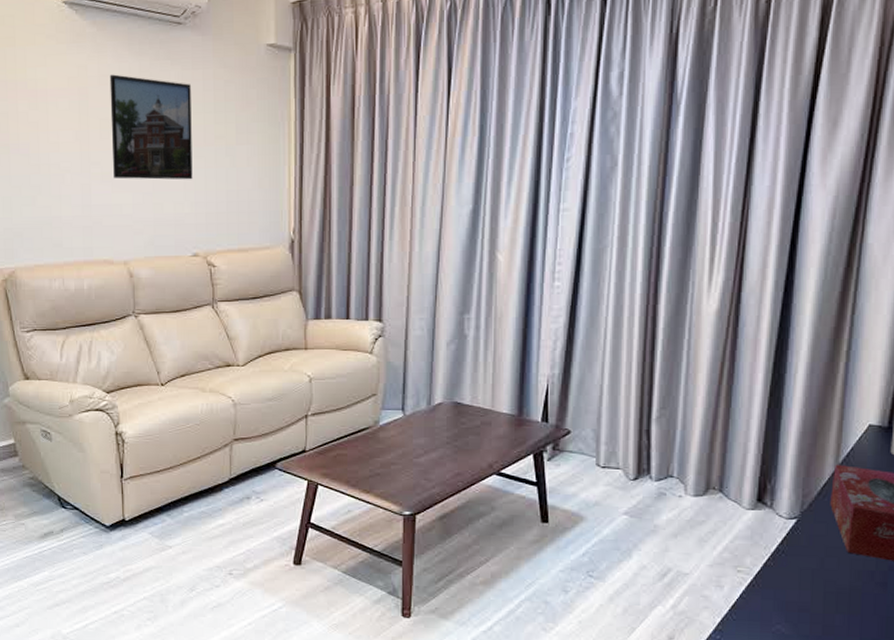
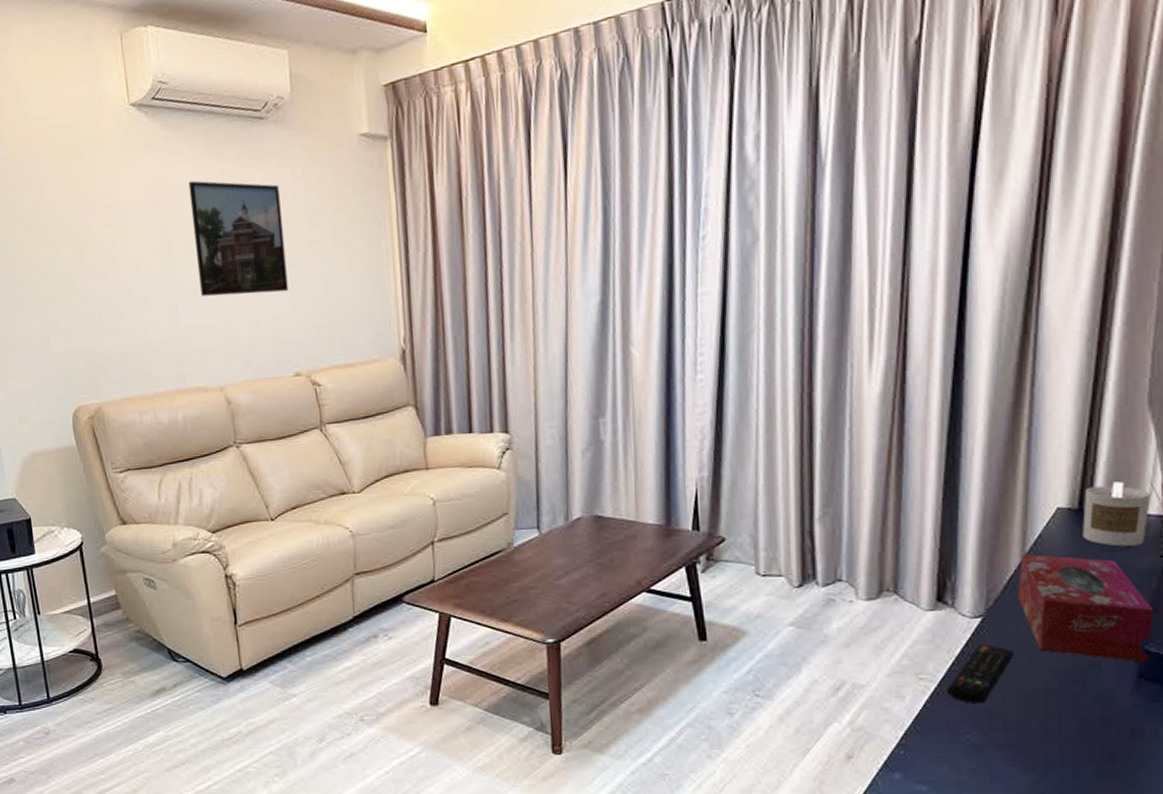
remote control: none [761,544,823,597] -> present [946,644,1014,703]

